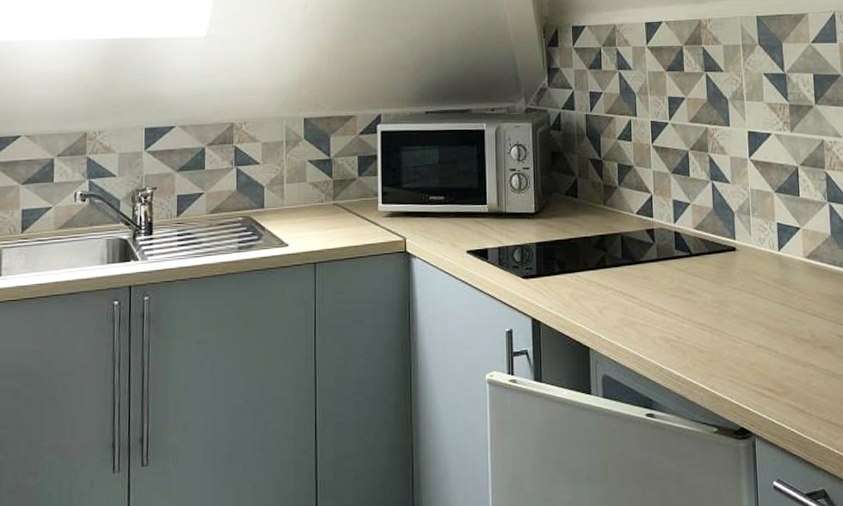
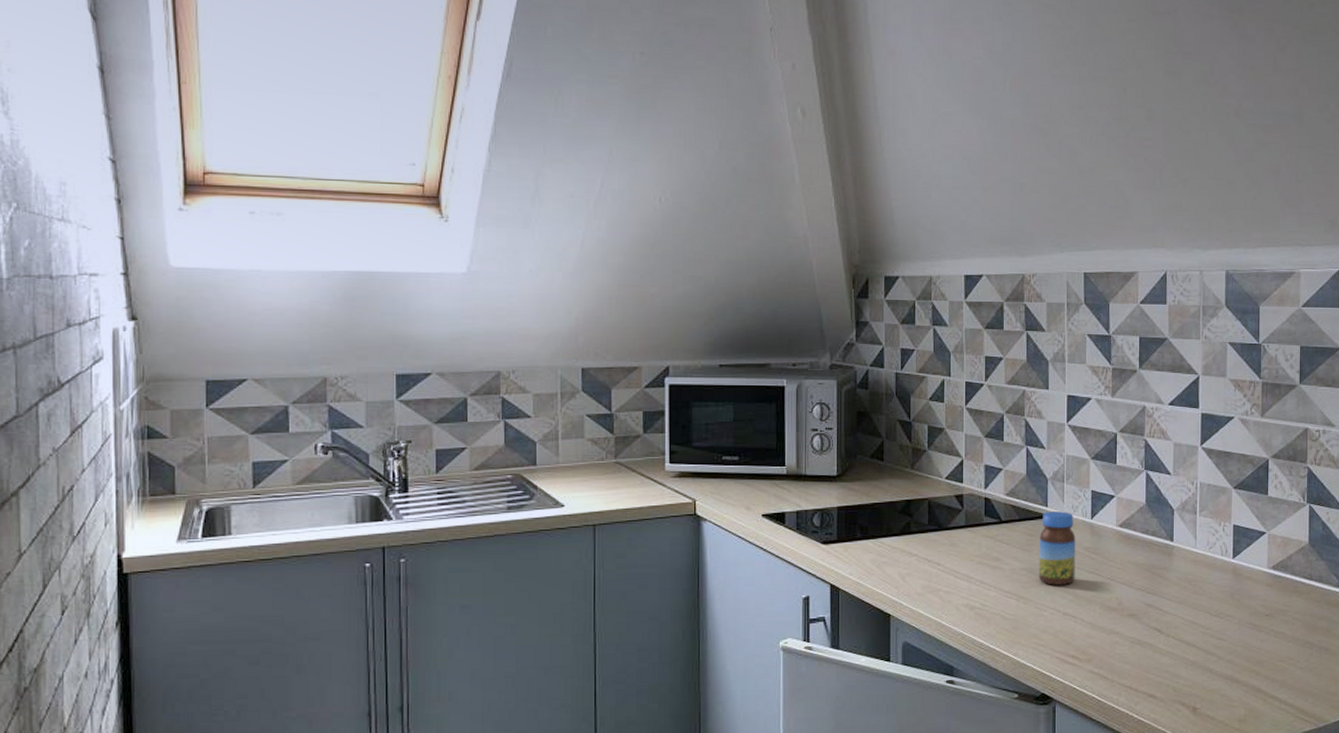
jar: none [729,244,767,317] -> present [1038,511,1076,585]

